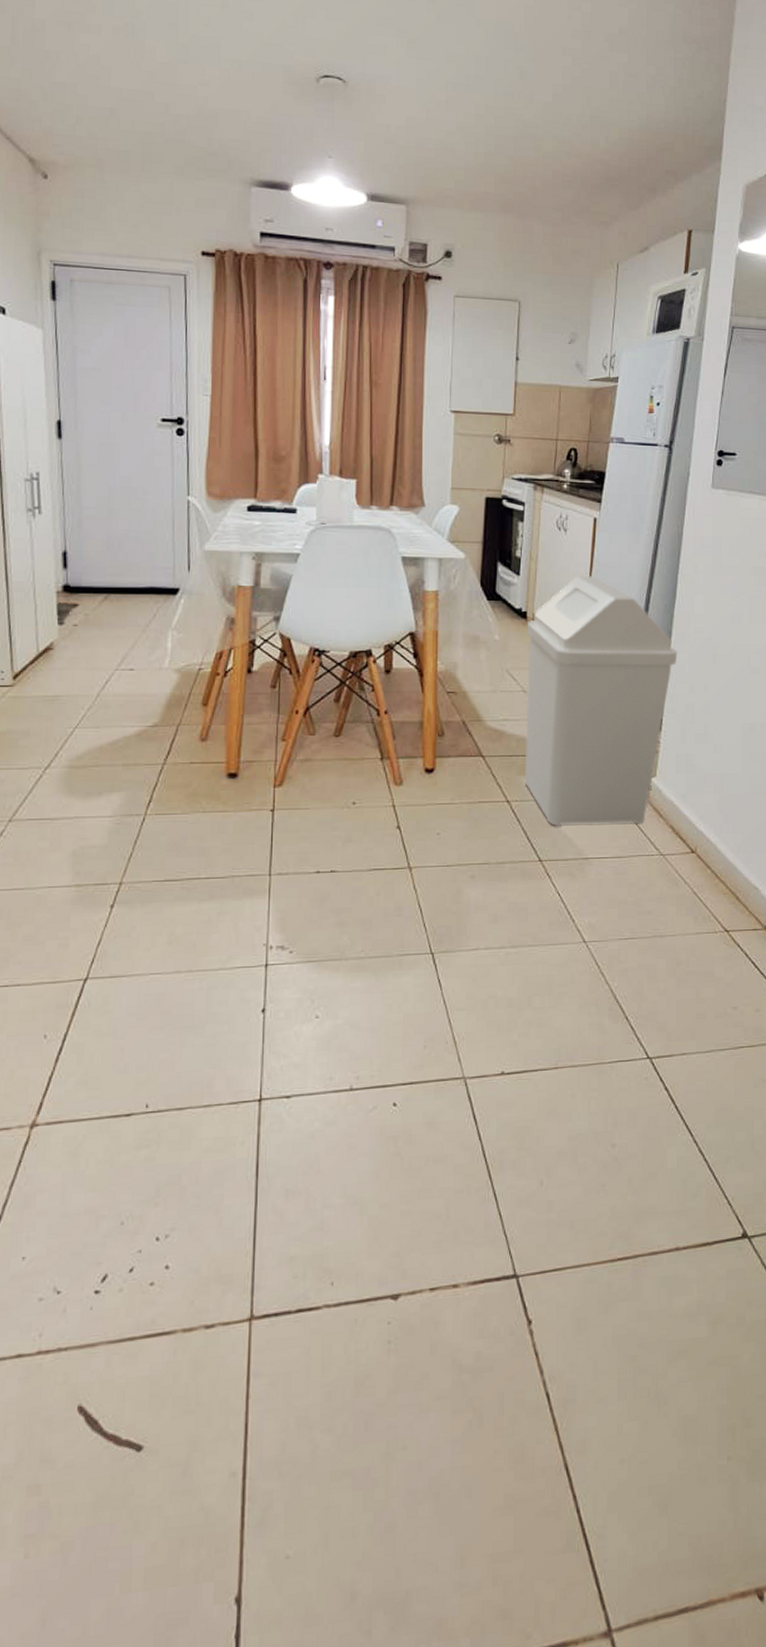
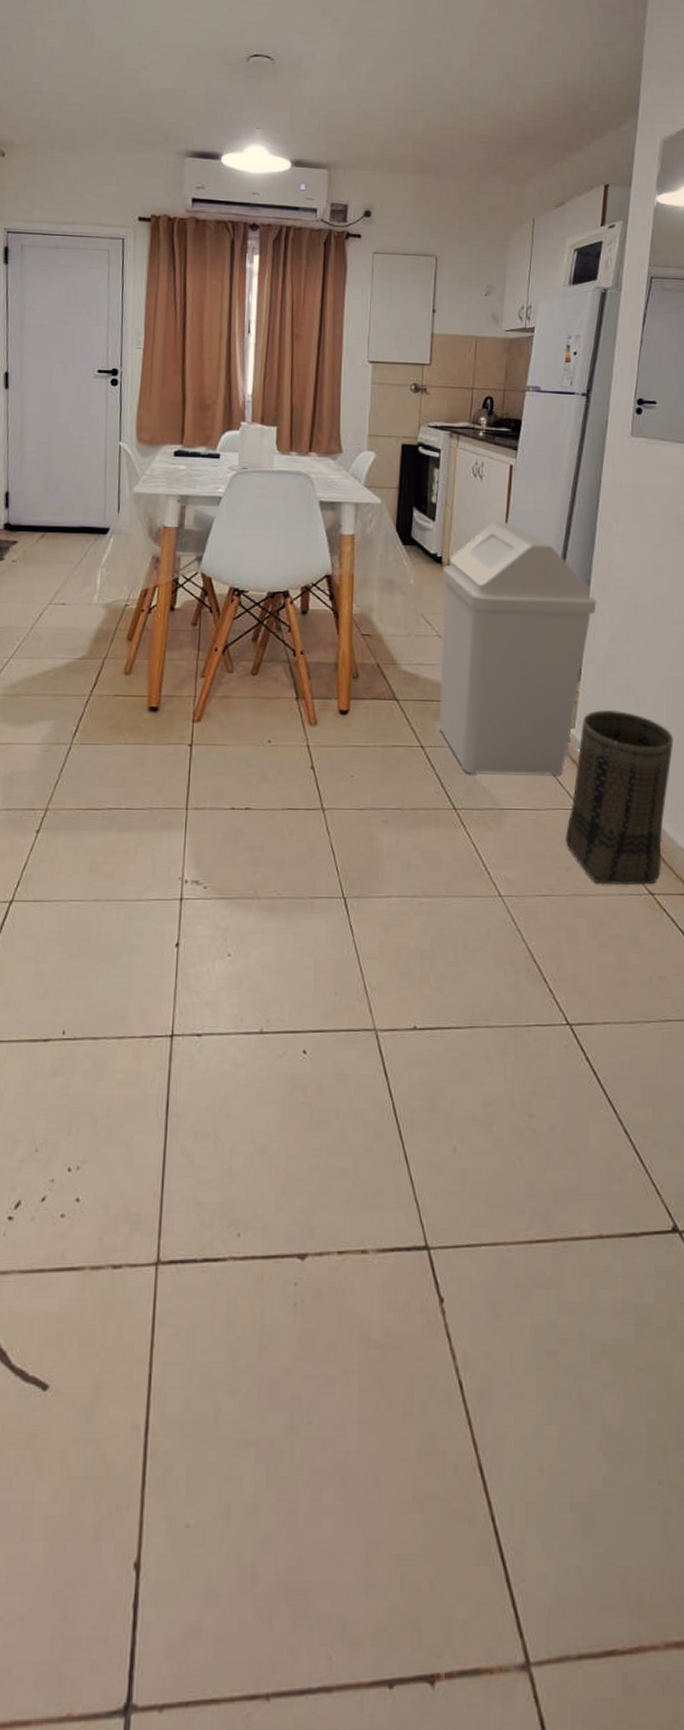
basket: none [647,759,749,925] -> present [566,710,674,886]

